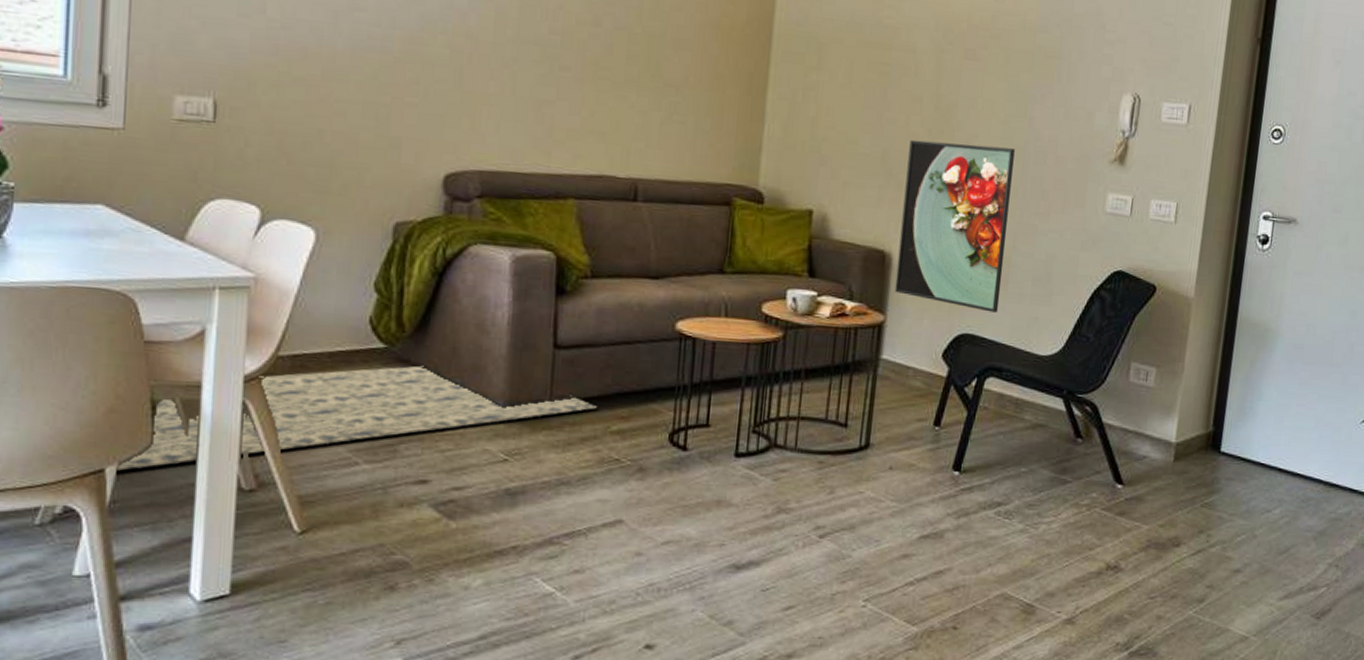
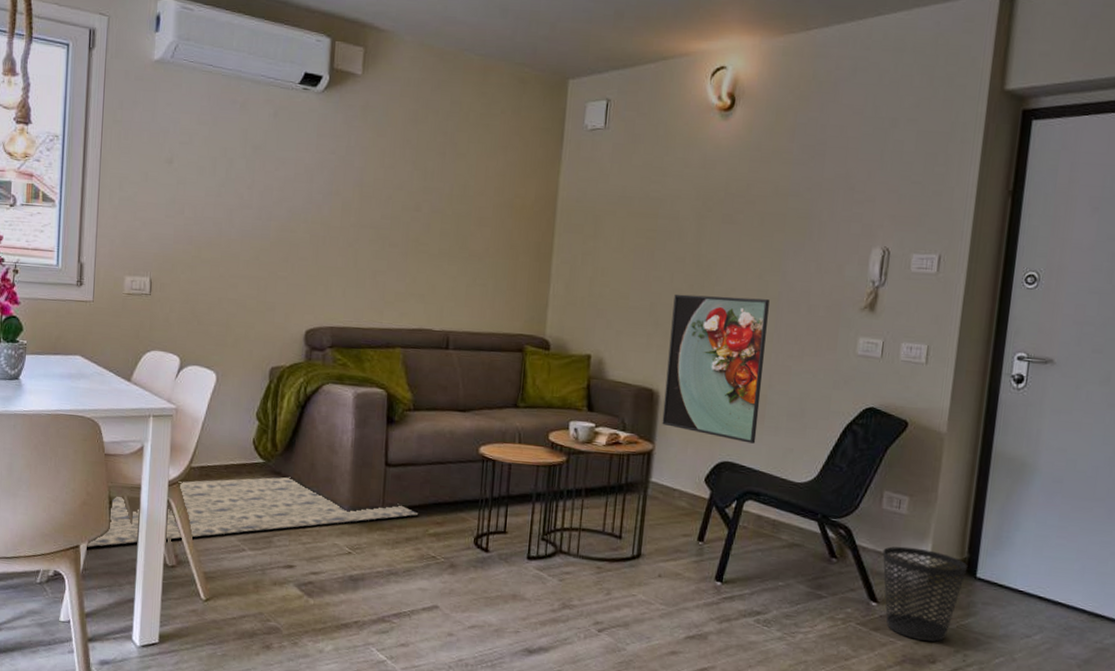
wastebasket: none [1129,422,1213,523] -> present [882,546,968,642]

